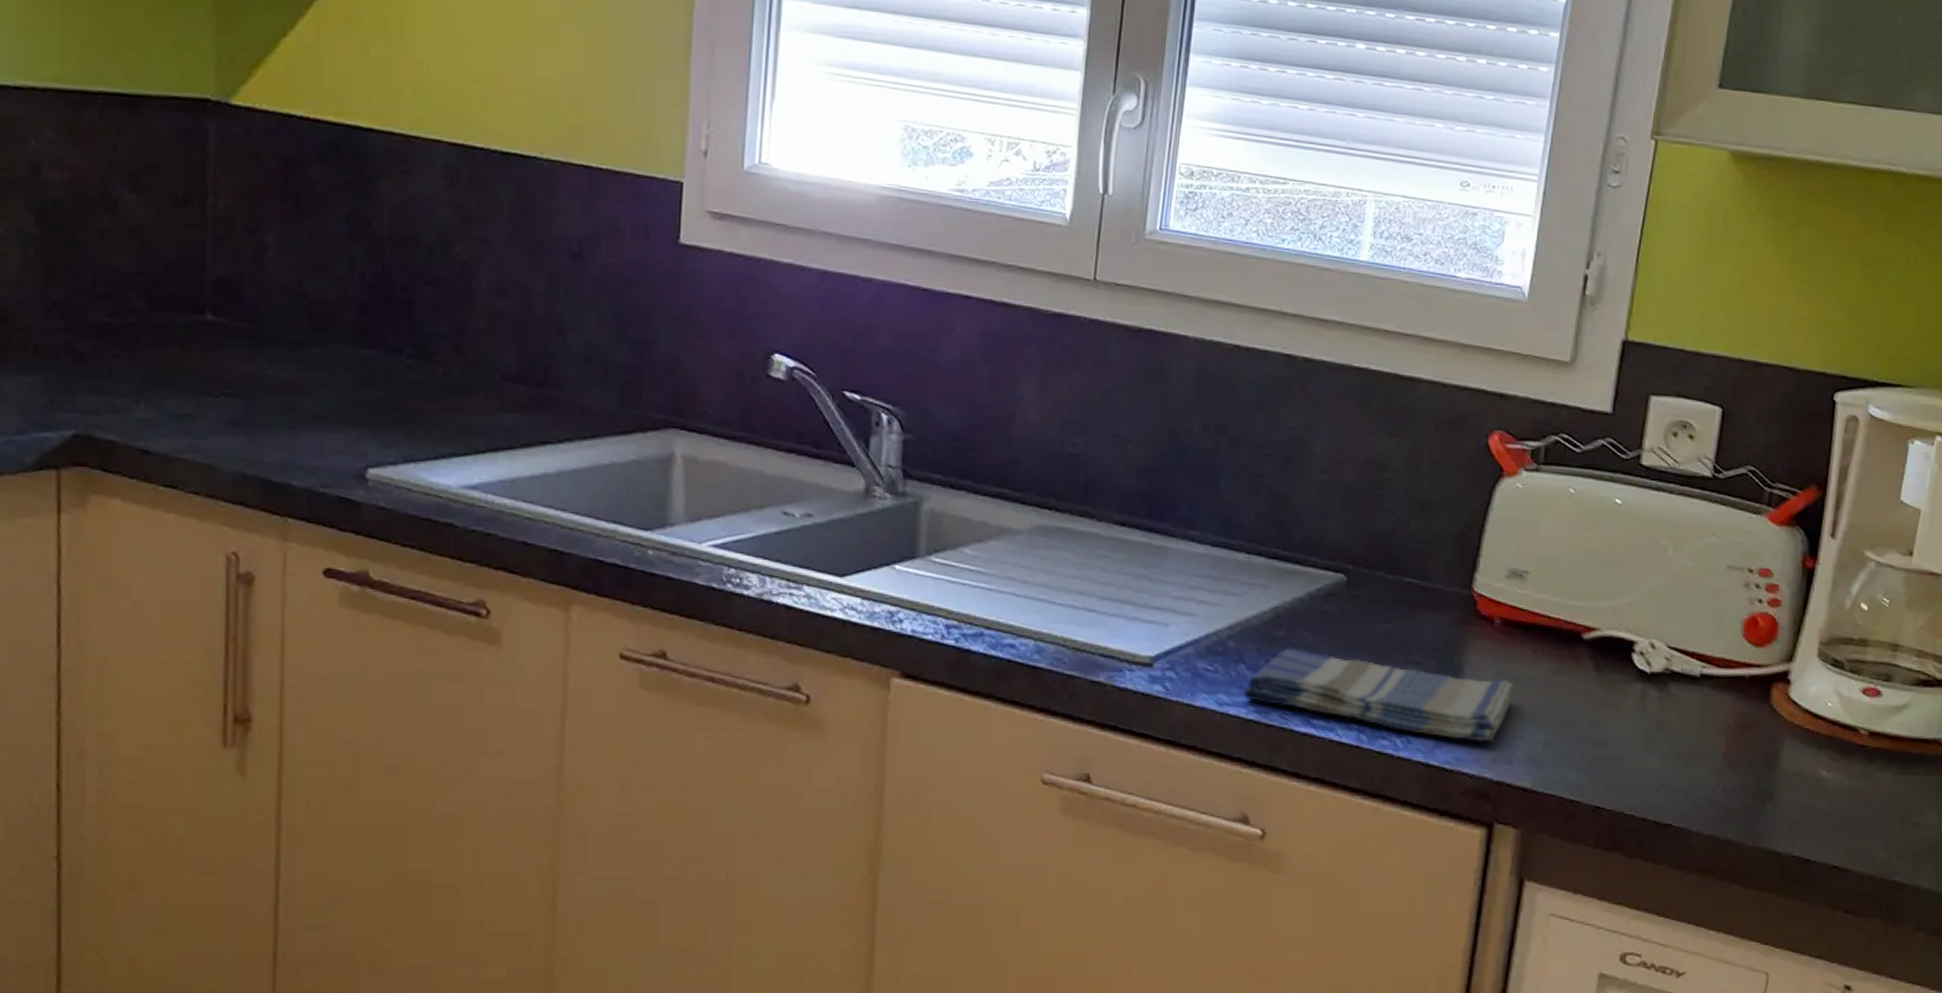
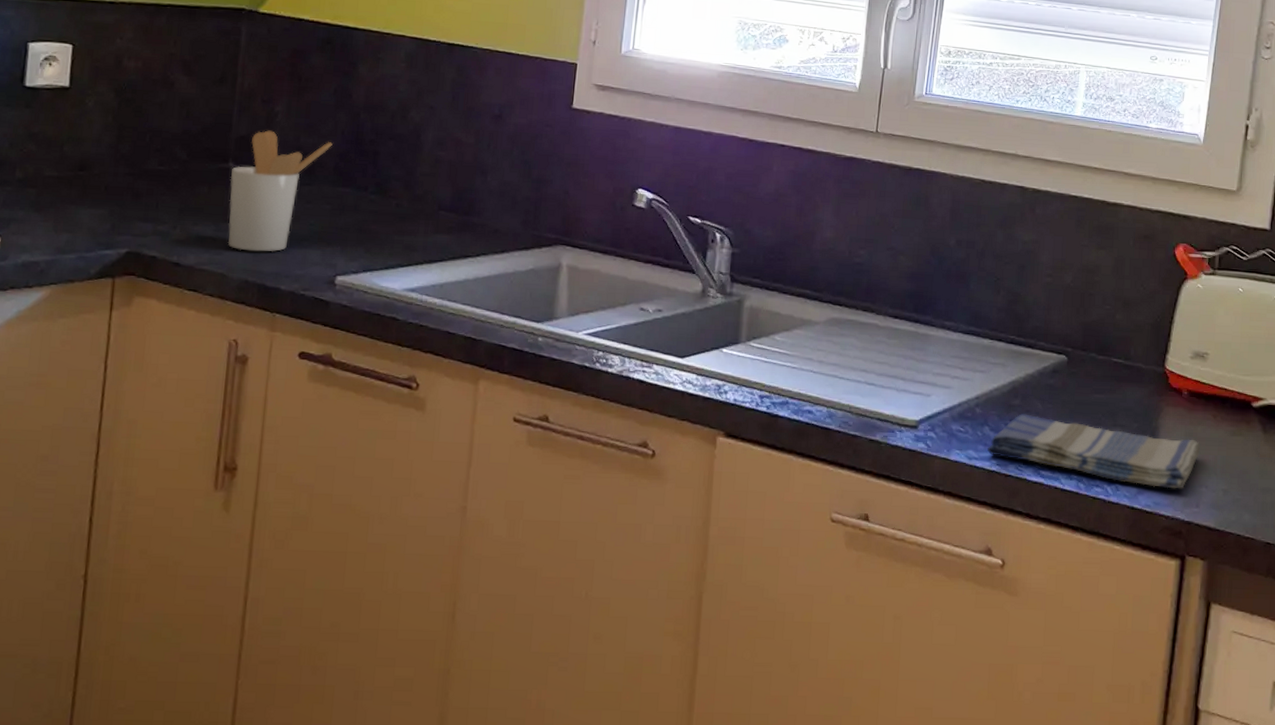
utensil holder: none [209,270,349,436] -> present [227,130,333,252]

